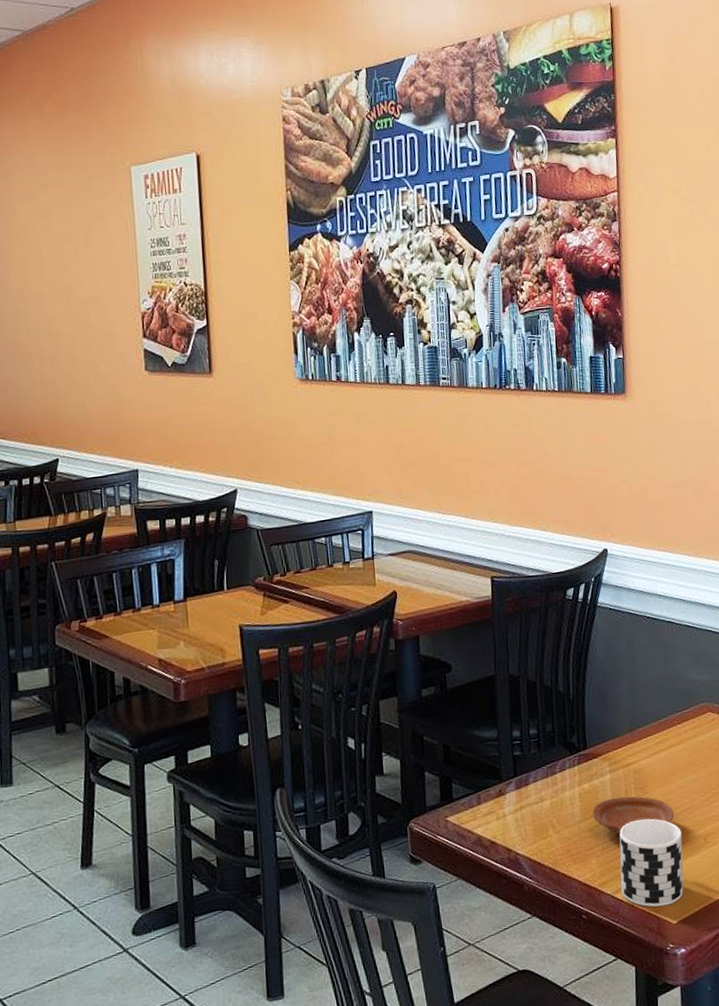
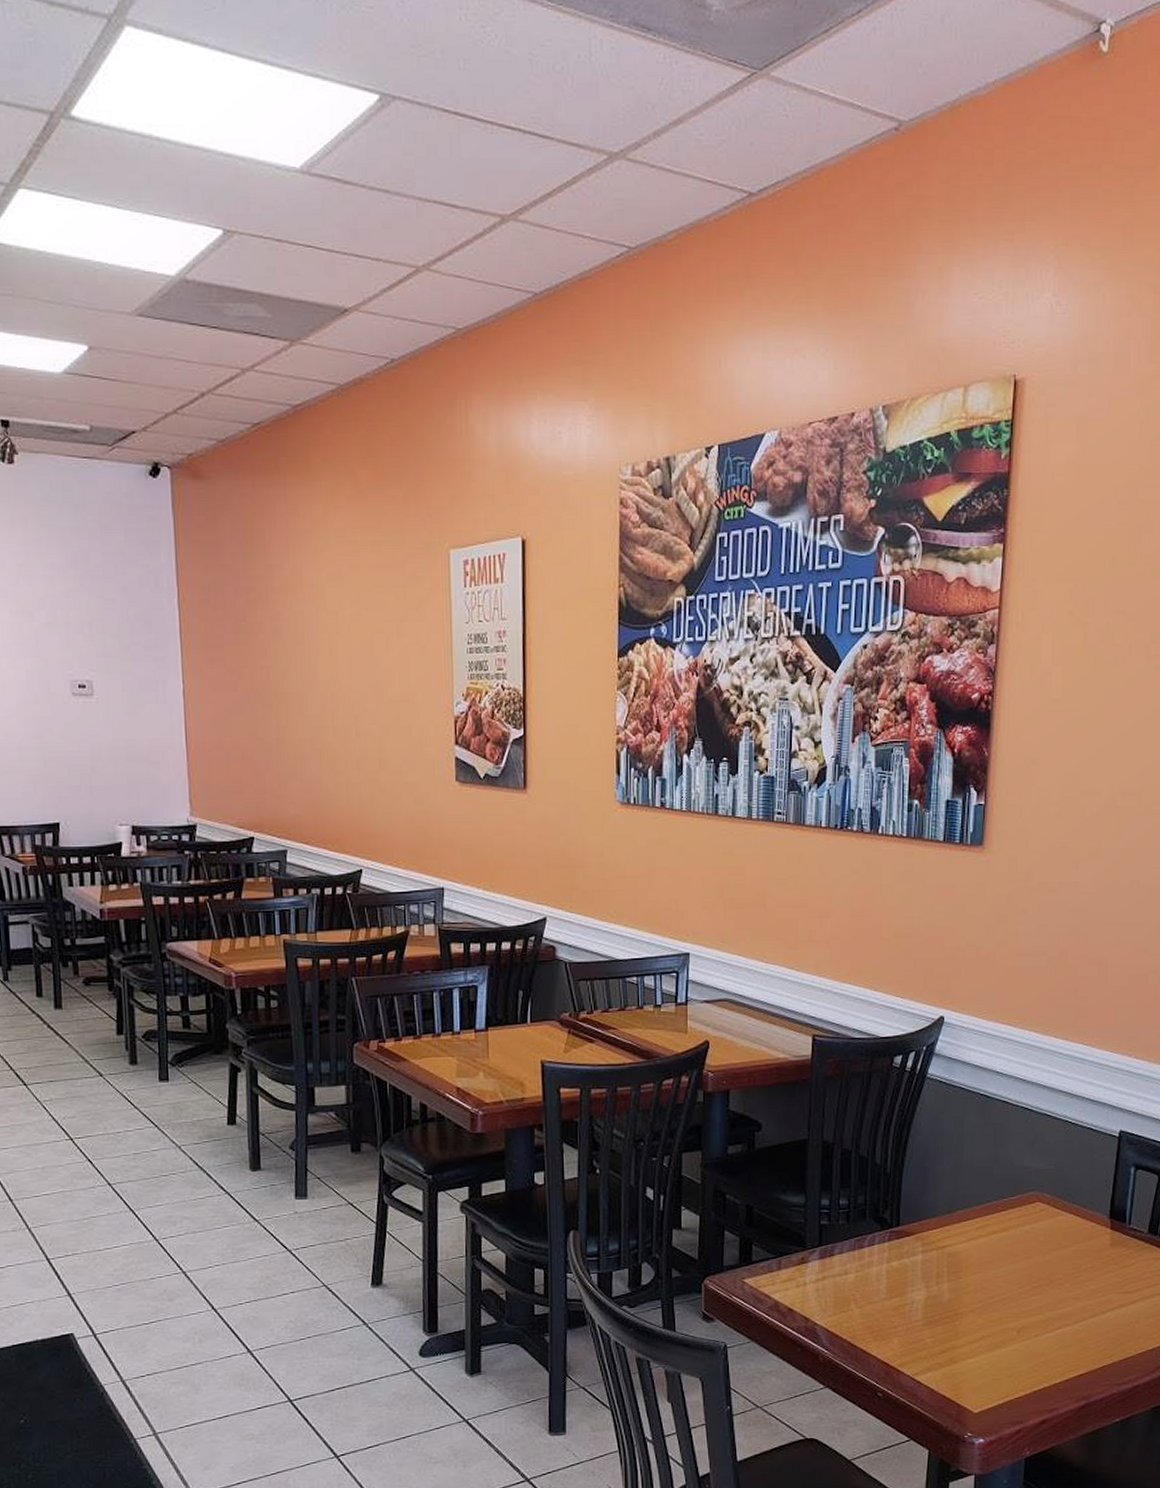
plate: present [593,796,674,834] -> none [900,1279,987,1316]
cup: present [619,818,684,907] -> none [922,1304,994,1395]

